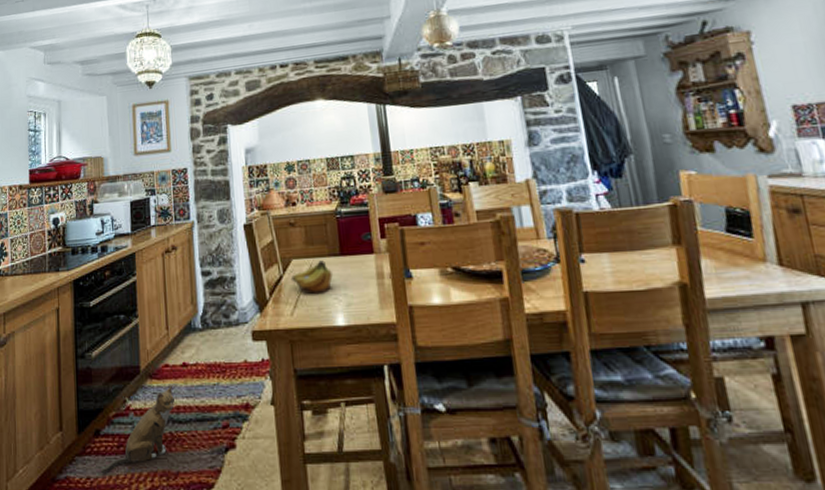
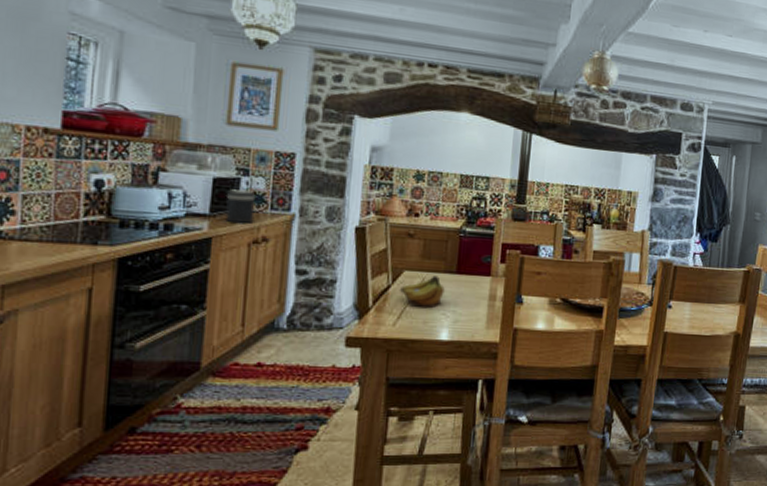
cat: present [100,385,175,474] -> none [131,384,242,474]
cylinder: none [140,207,164,238] -> present [225,189,256,224]

